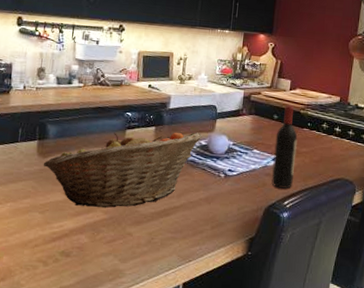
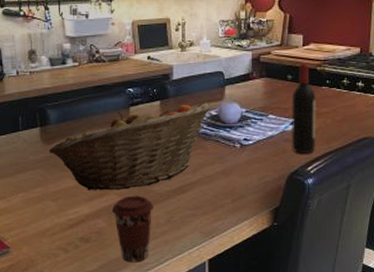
coffee cup: none [96,214,137,281] -> present [112,195,154,263]

